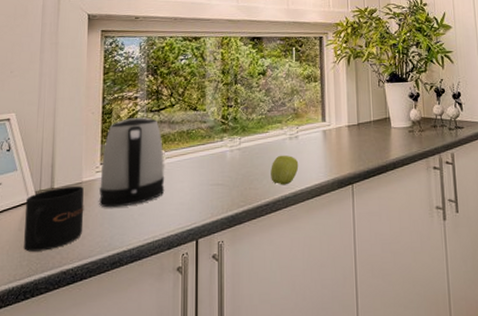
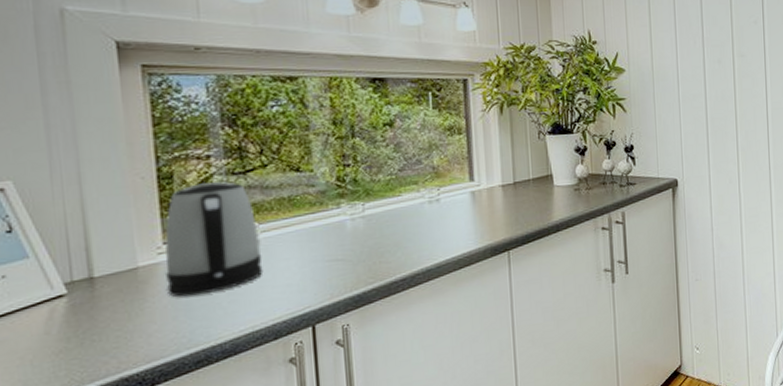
mug: present [24,186,84,252] -> none [50,272,146,360]
apple: present [271,155,299,185] -> none [406,221,442,257]

